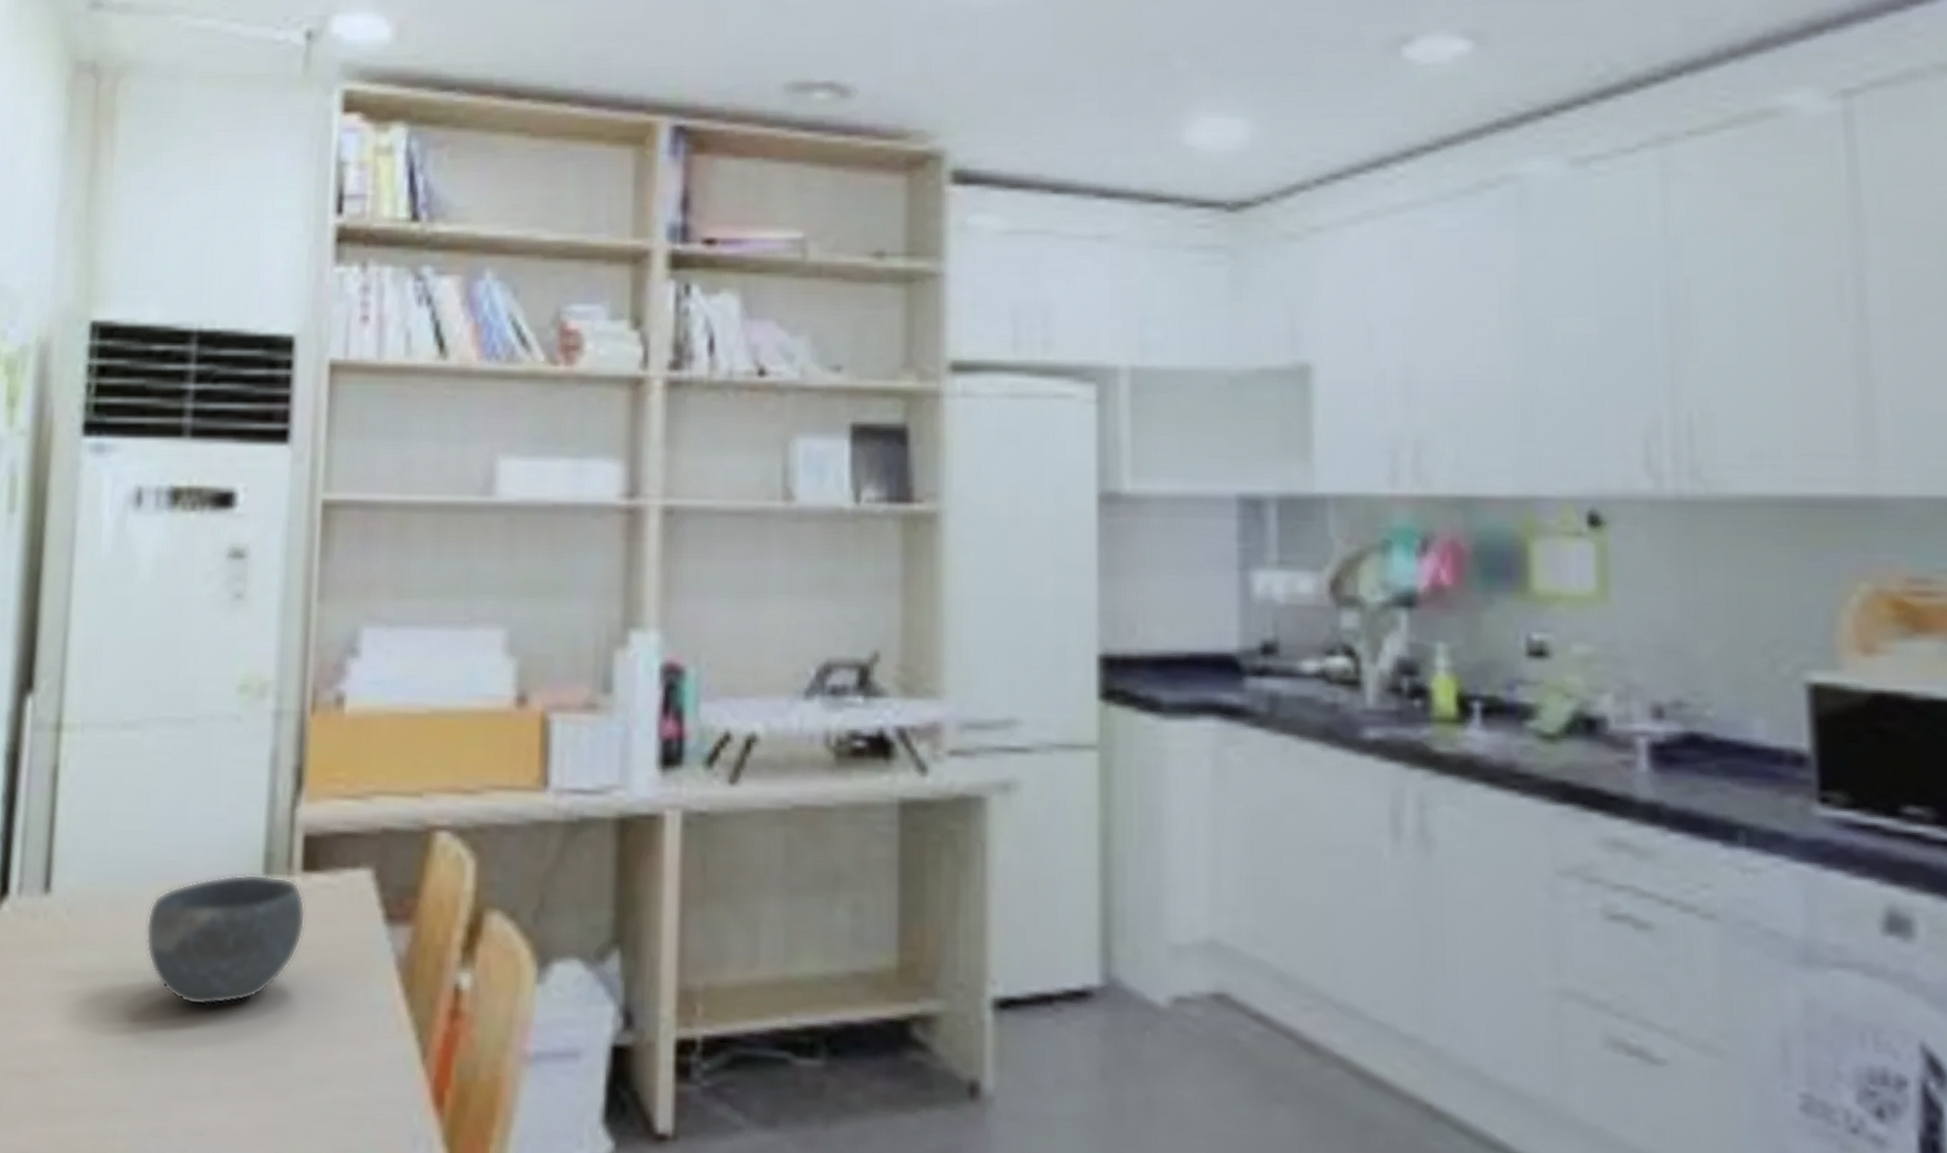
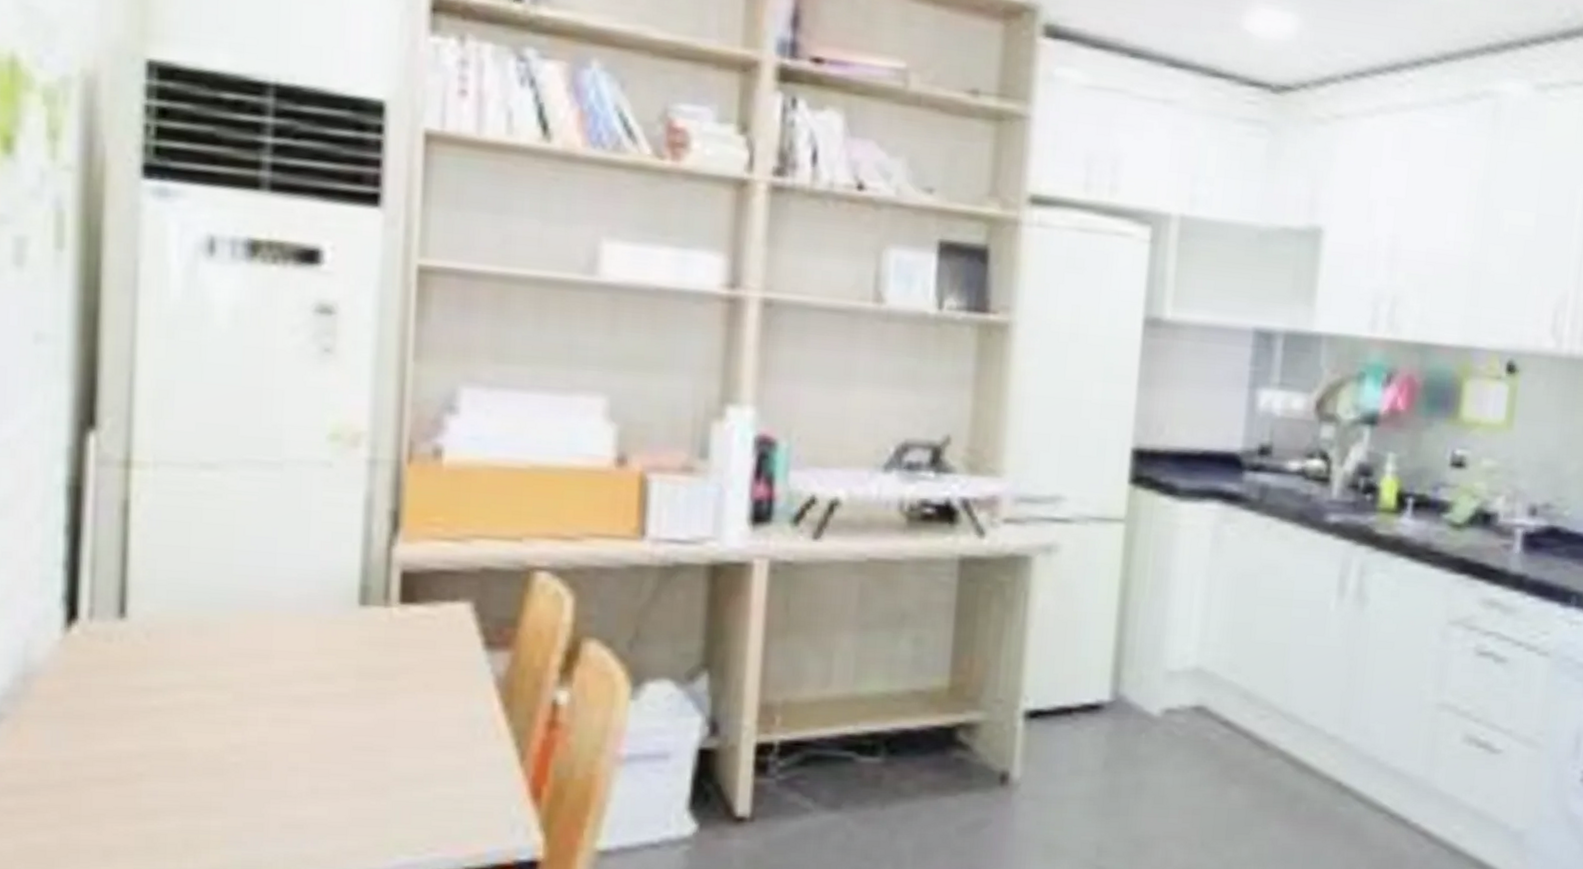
bowl: present [145,874,306,1006] -> none [234,604,404,719]

